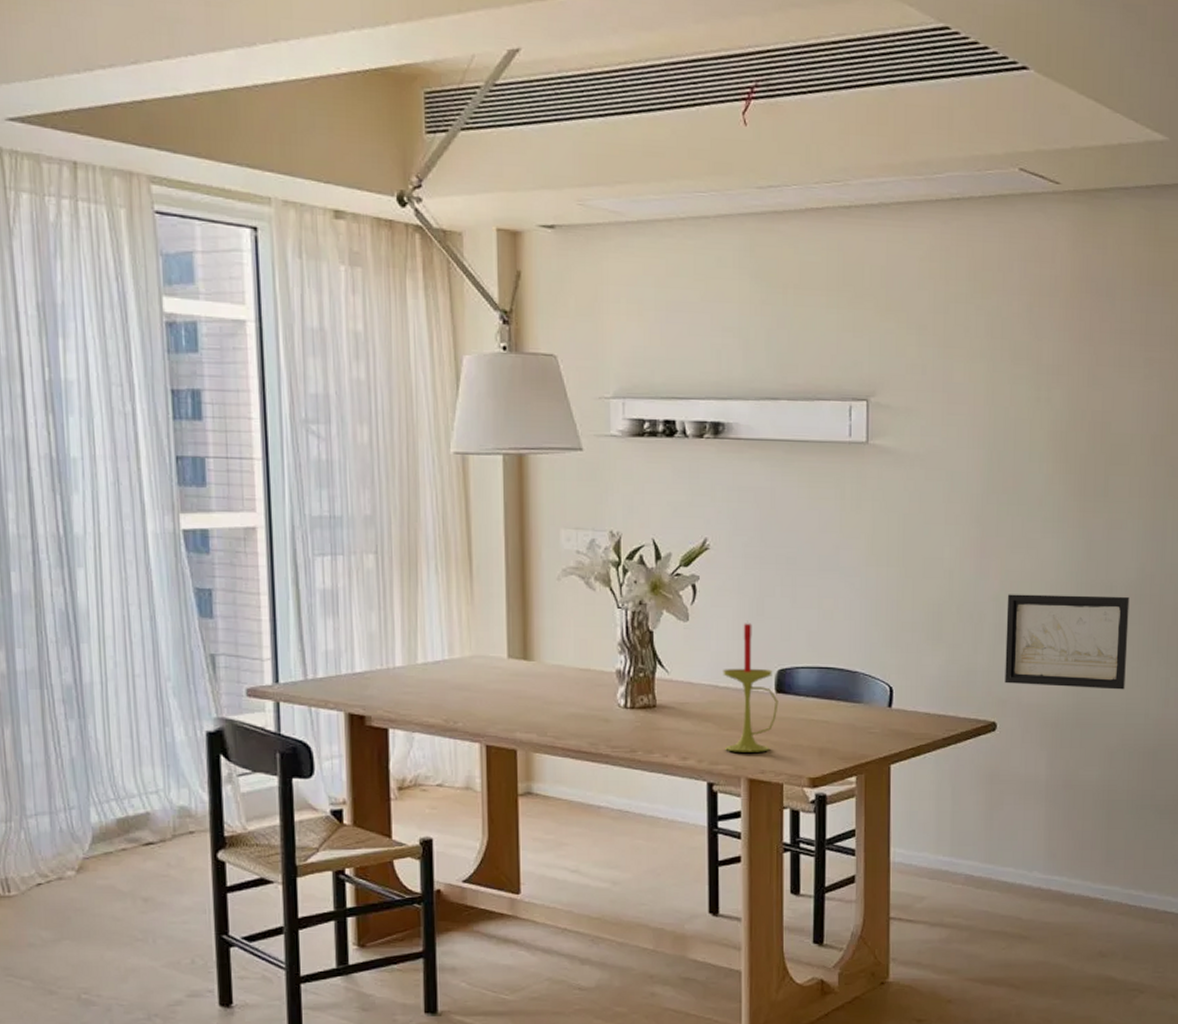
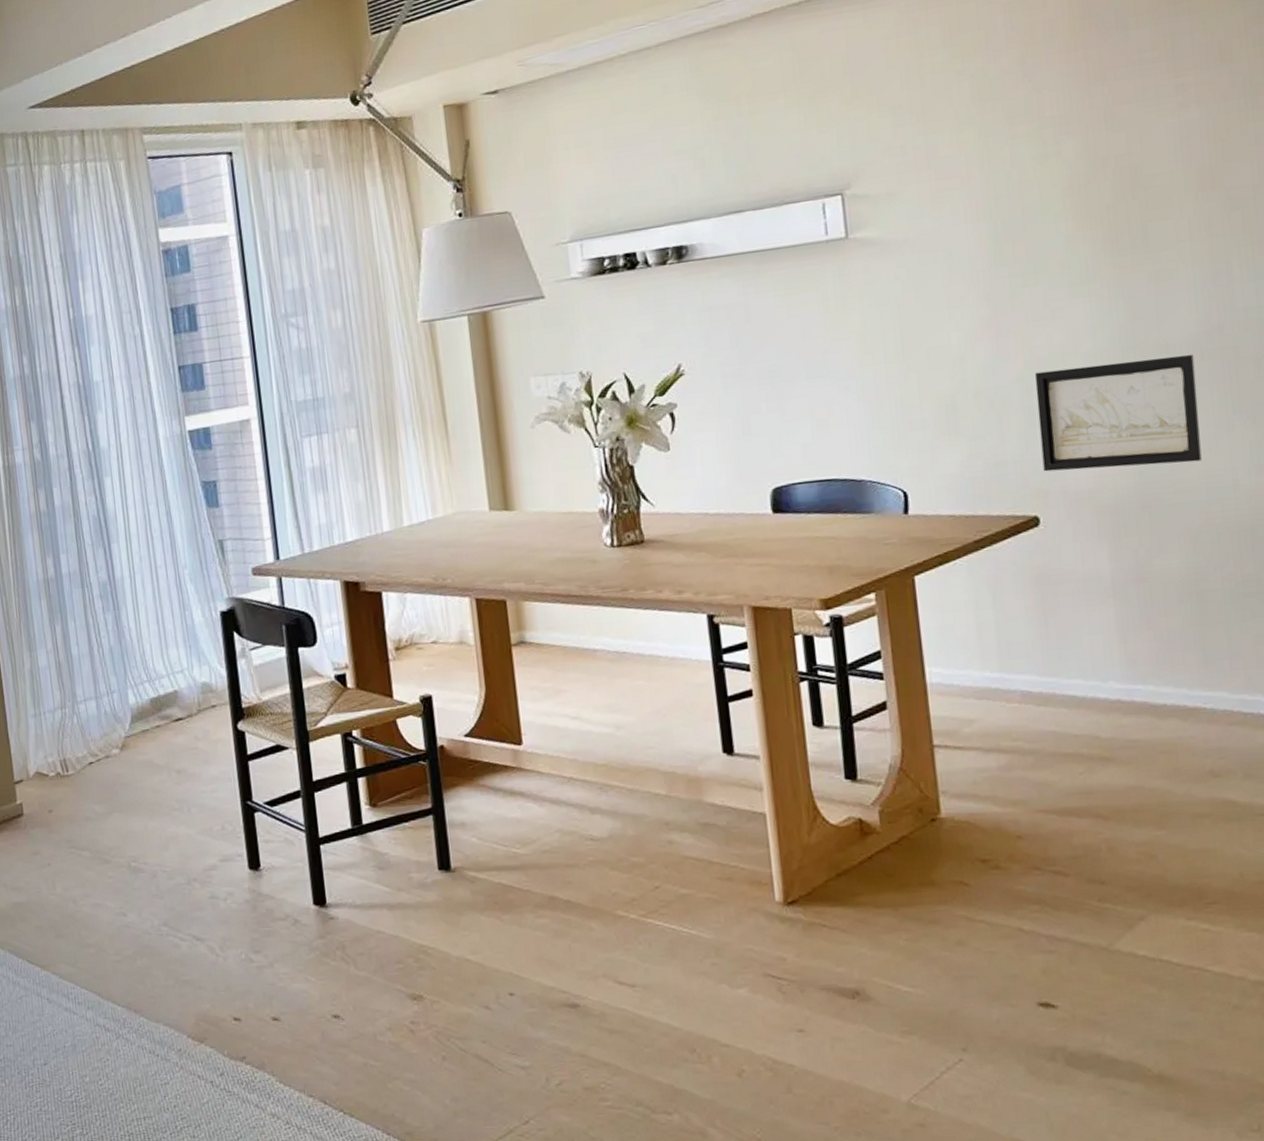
candle: present [723,620,779,752] -> none [712,441,777,580]

